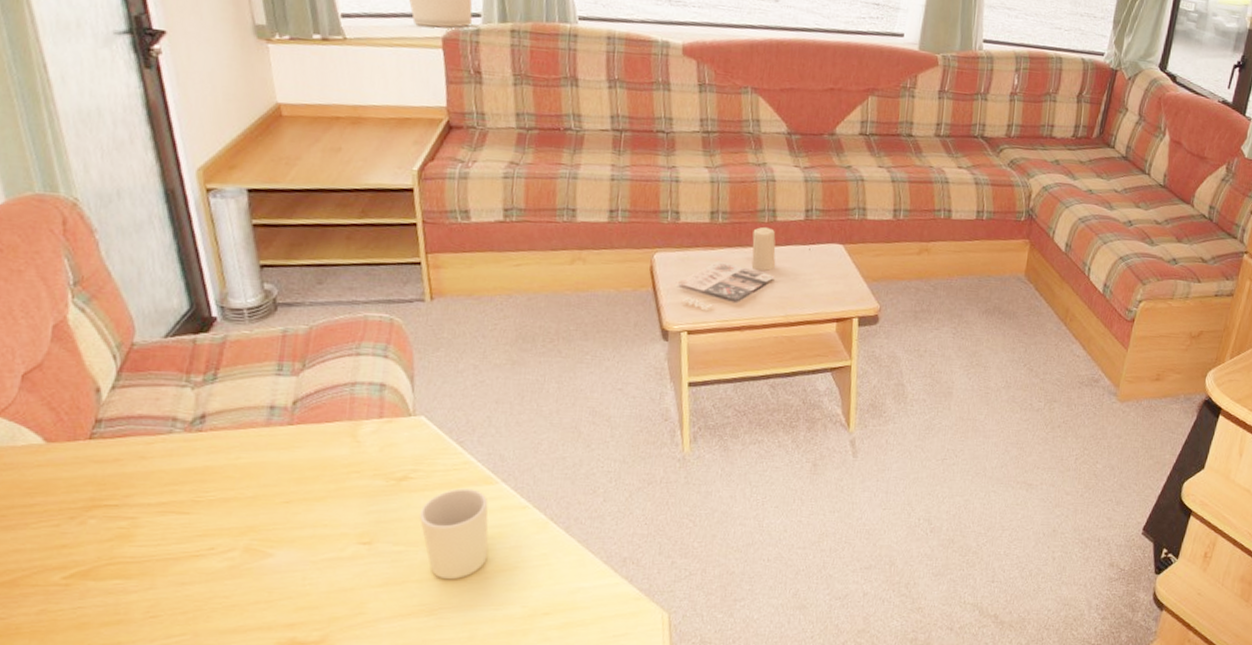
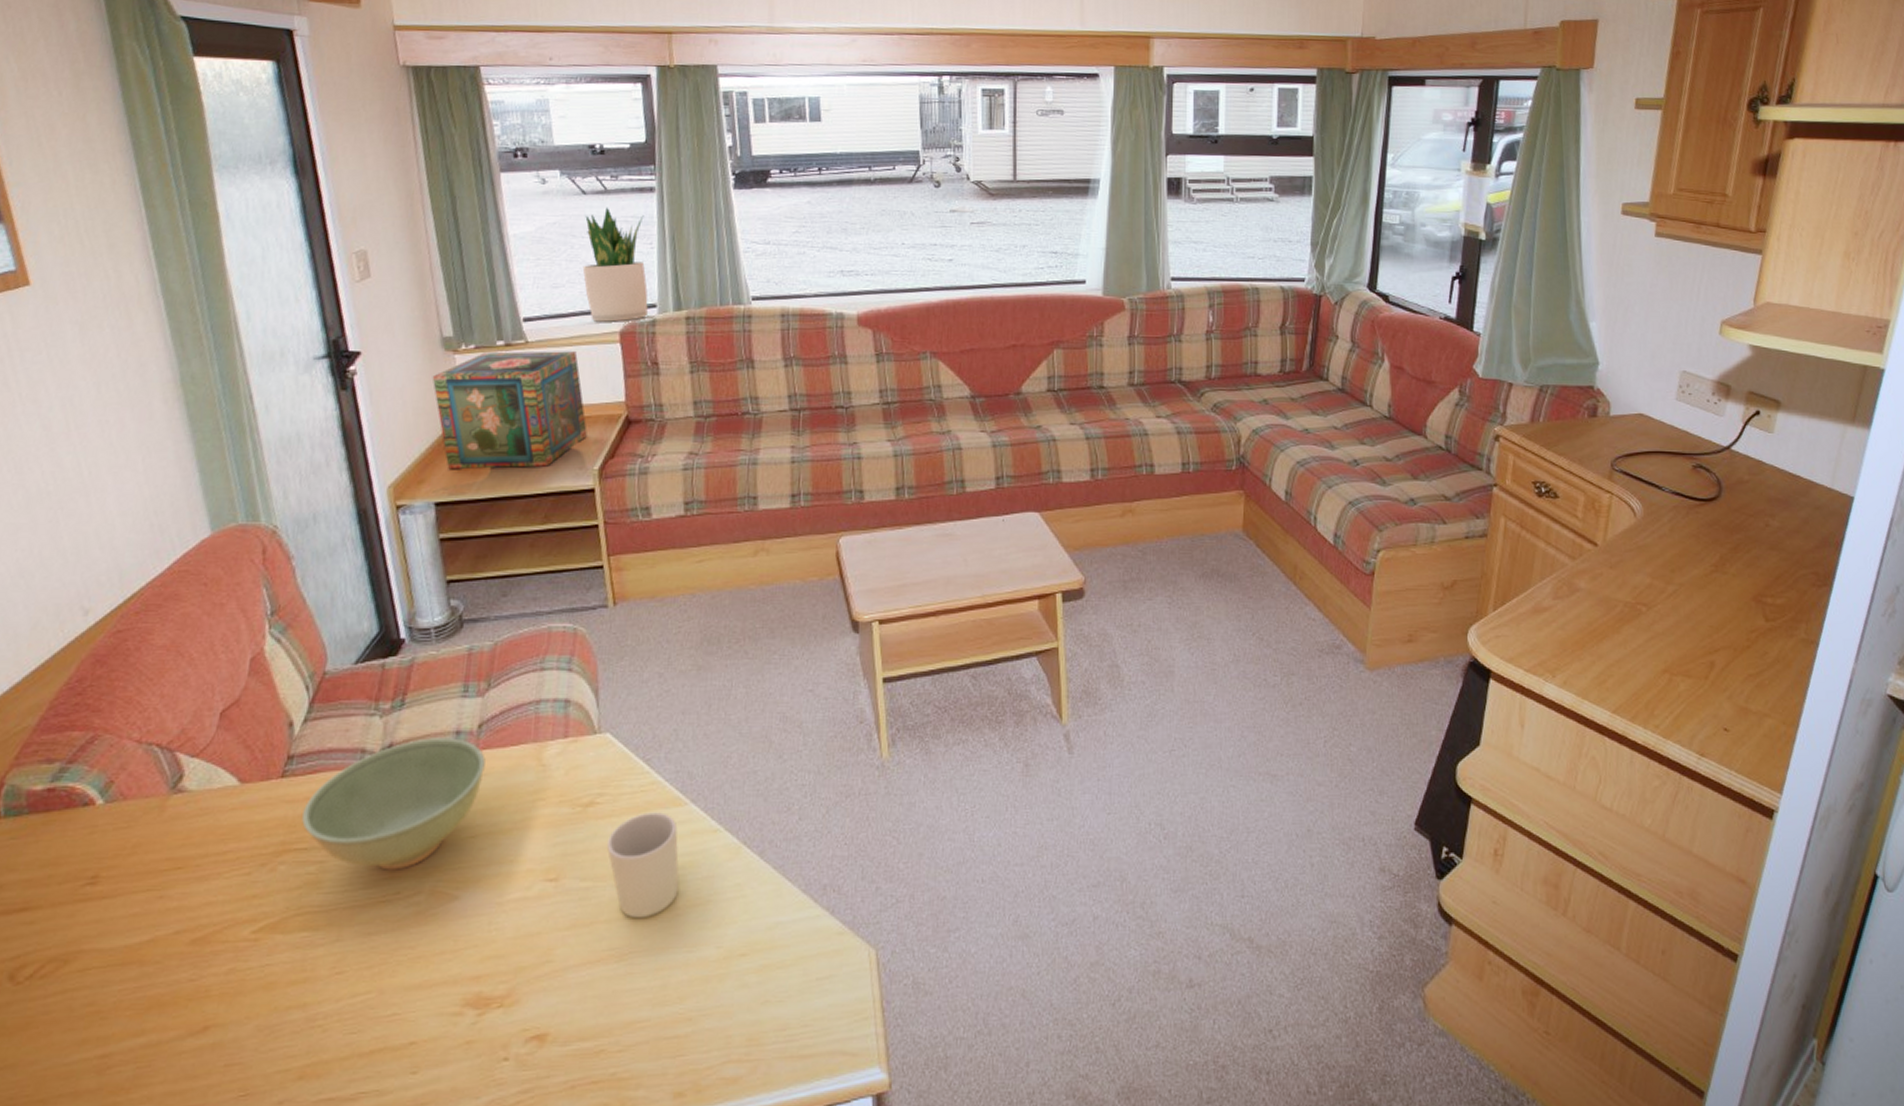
bowl: none [112,411,300,529] -> present [302,738,486,870]
decorative box: none [243,44,407,164] -> present [432,351,587,470]
magazine: present [675,261,775,312] -> none [863,540,968,597]
candle: present [751,226,776,272] -> none [941,499,968,549]

